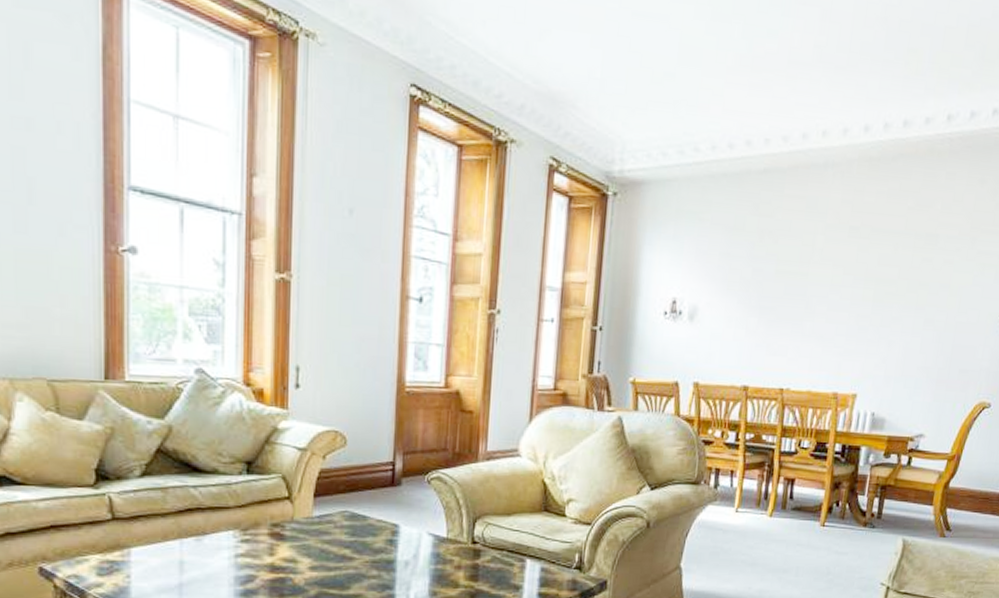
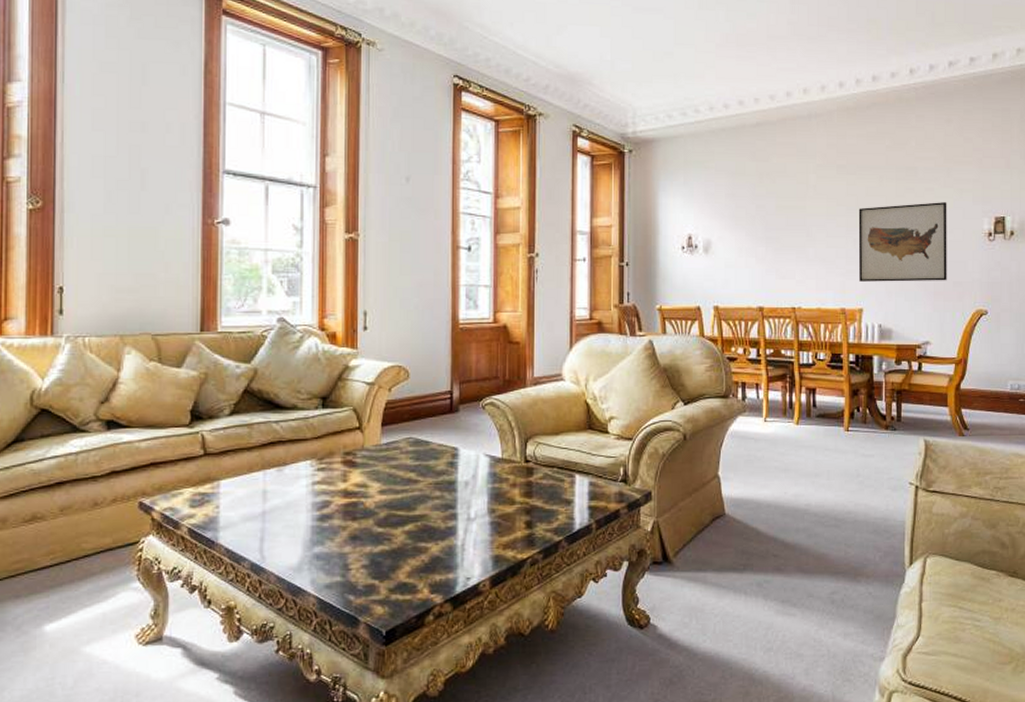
wall art: none [857,277,966,368] -> present [858,202,947,282]

